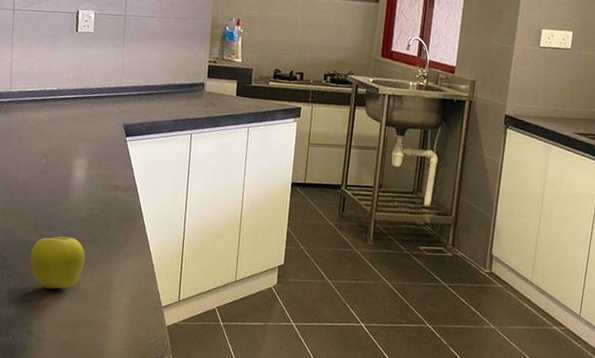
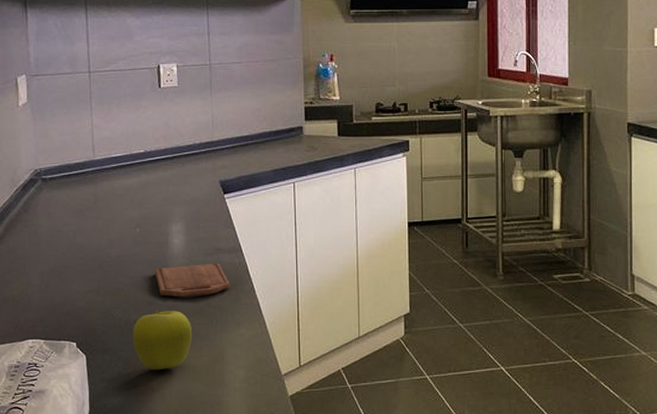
cutting board: none [56,197,124,227] -> present [155,263,231,298]

